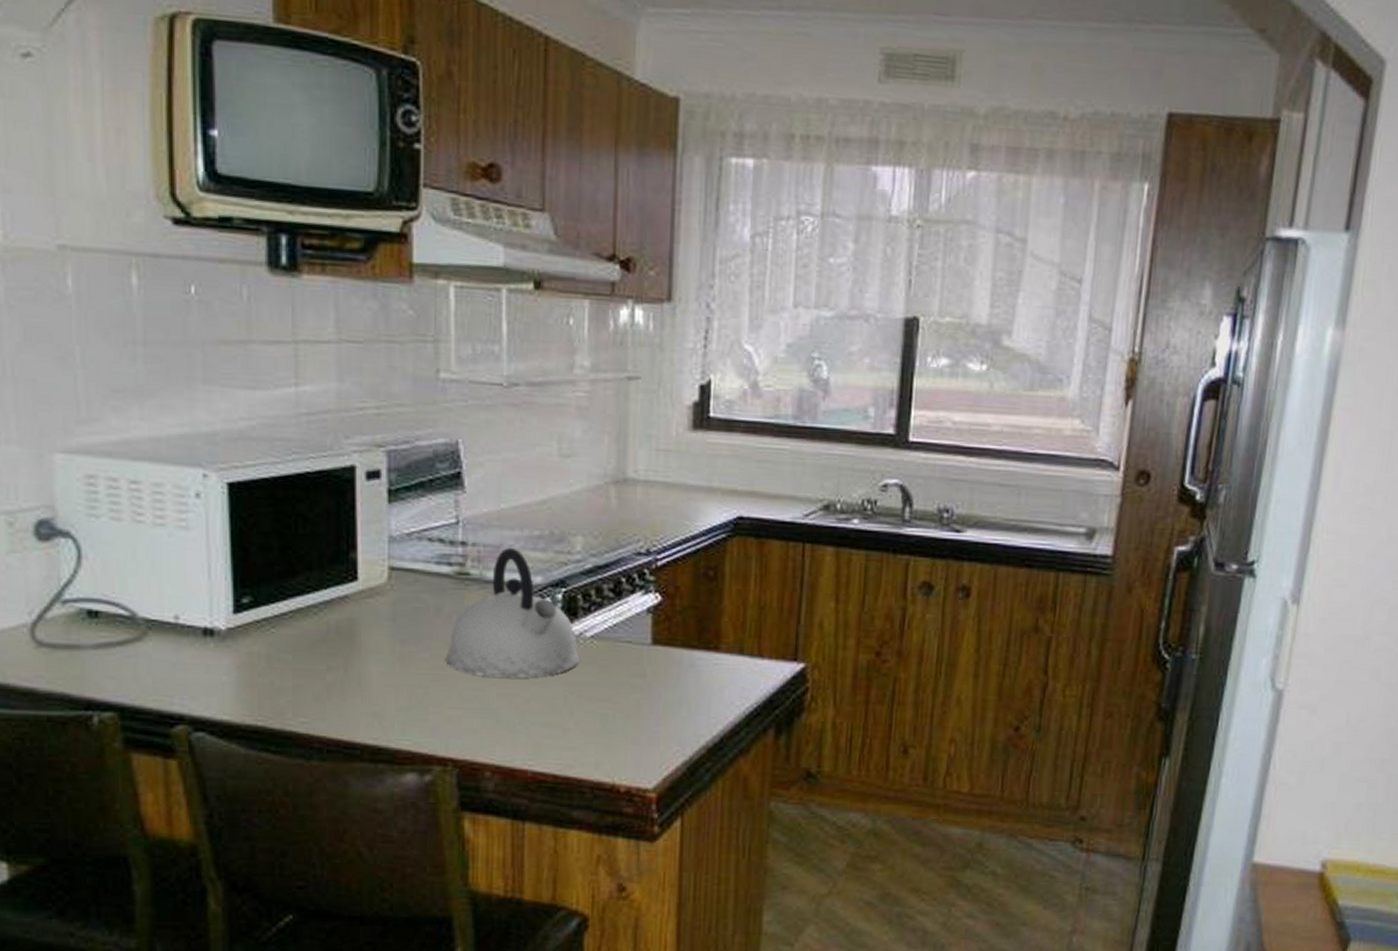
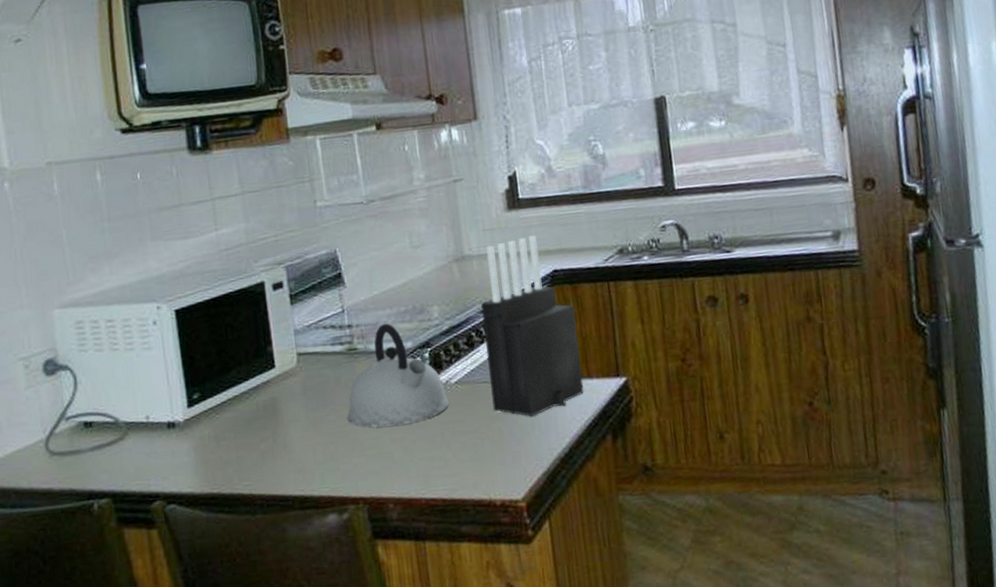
knife block: none [633,467,757,693] -> present [480,235,584,417]

